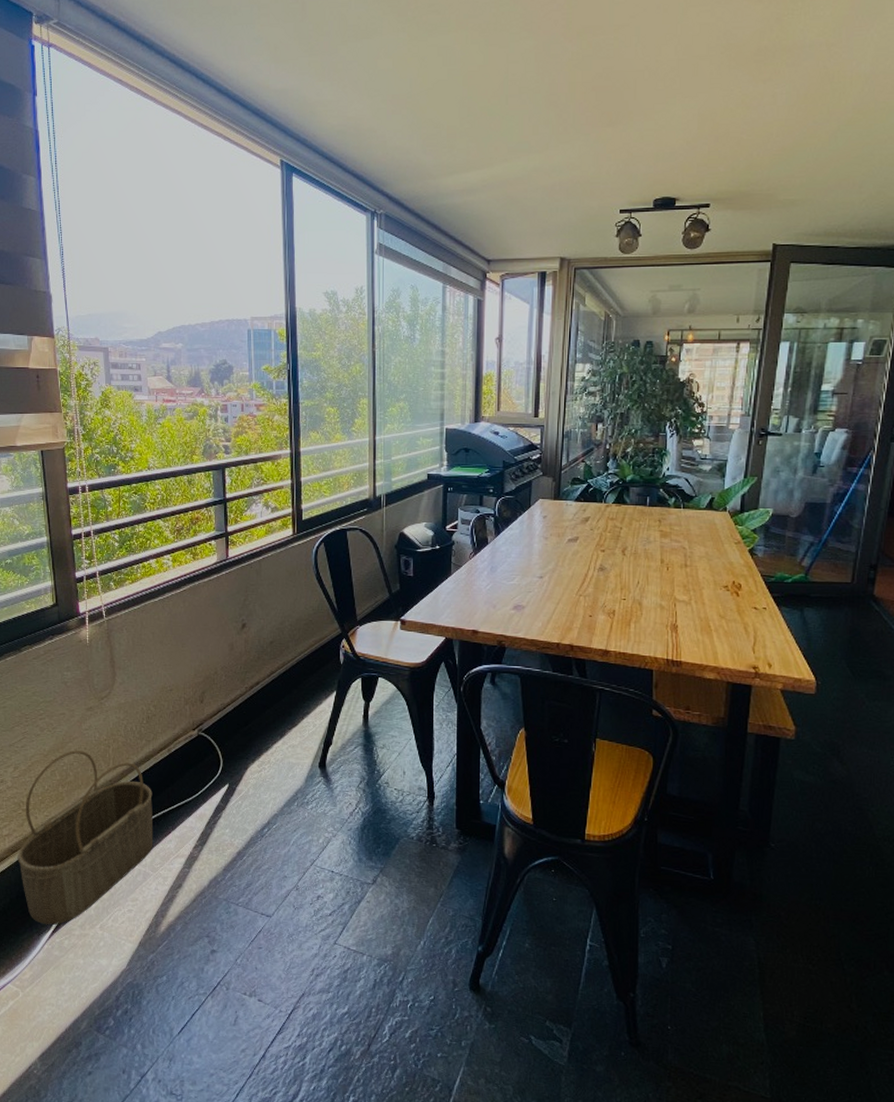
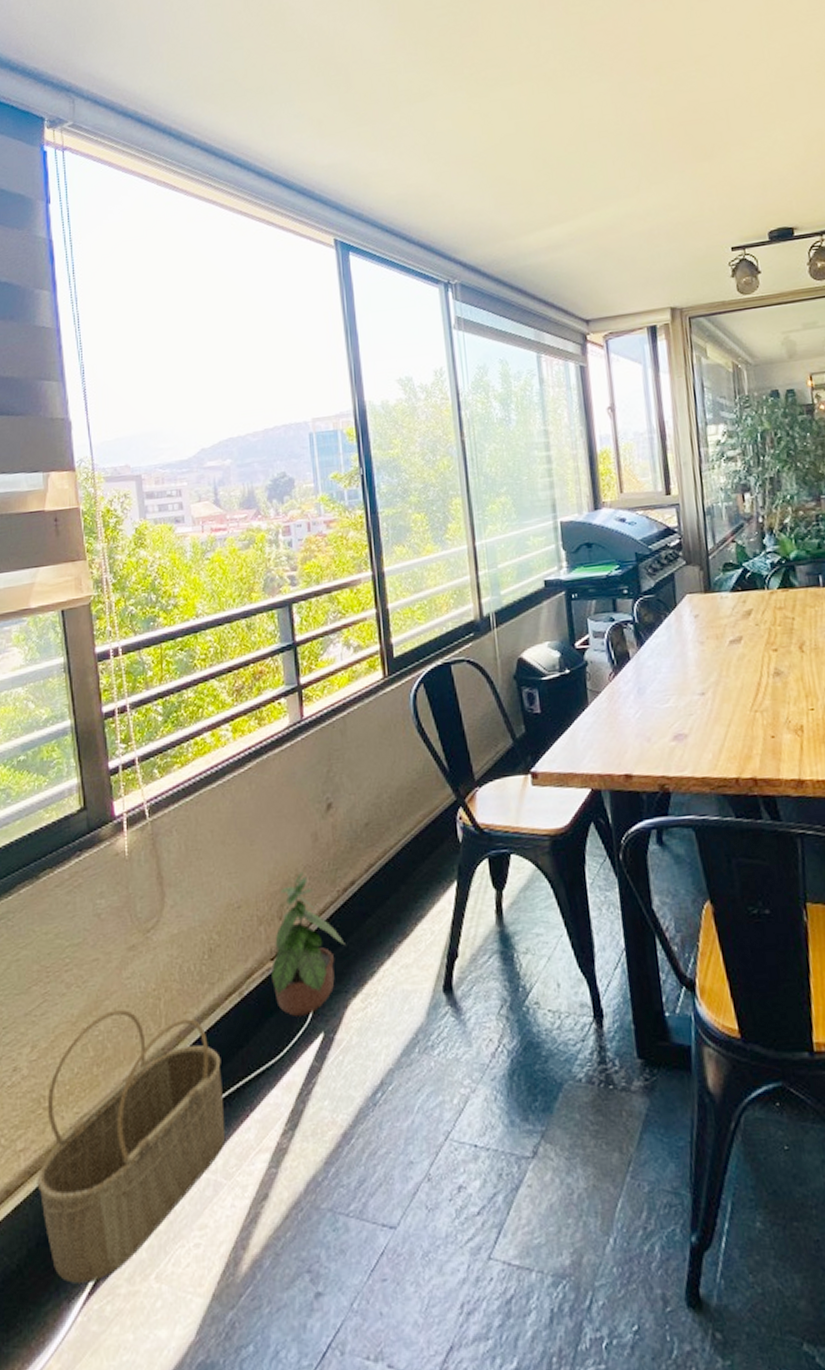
potted plant: none [193,670,249,772] -> present [271,871,345,1018]

